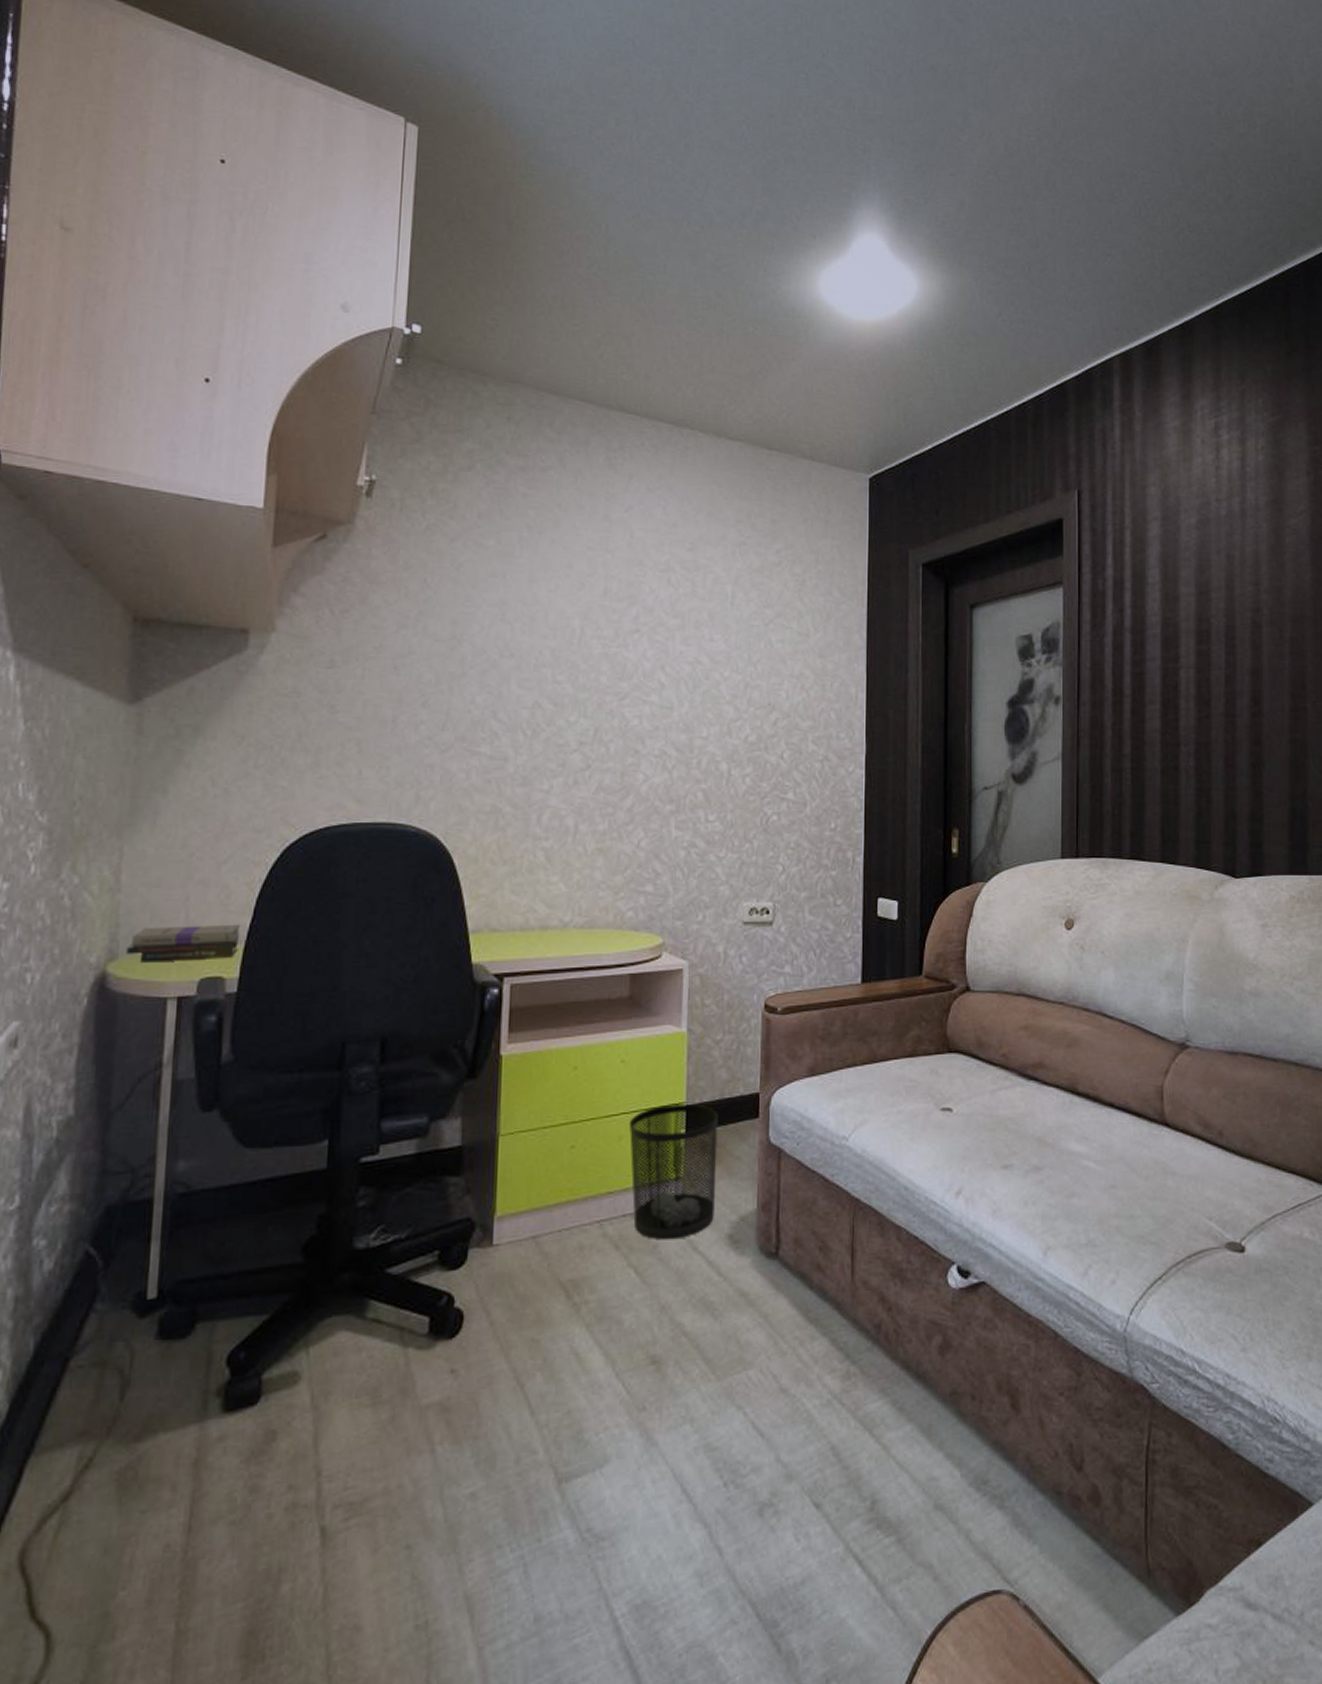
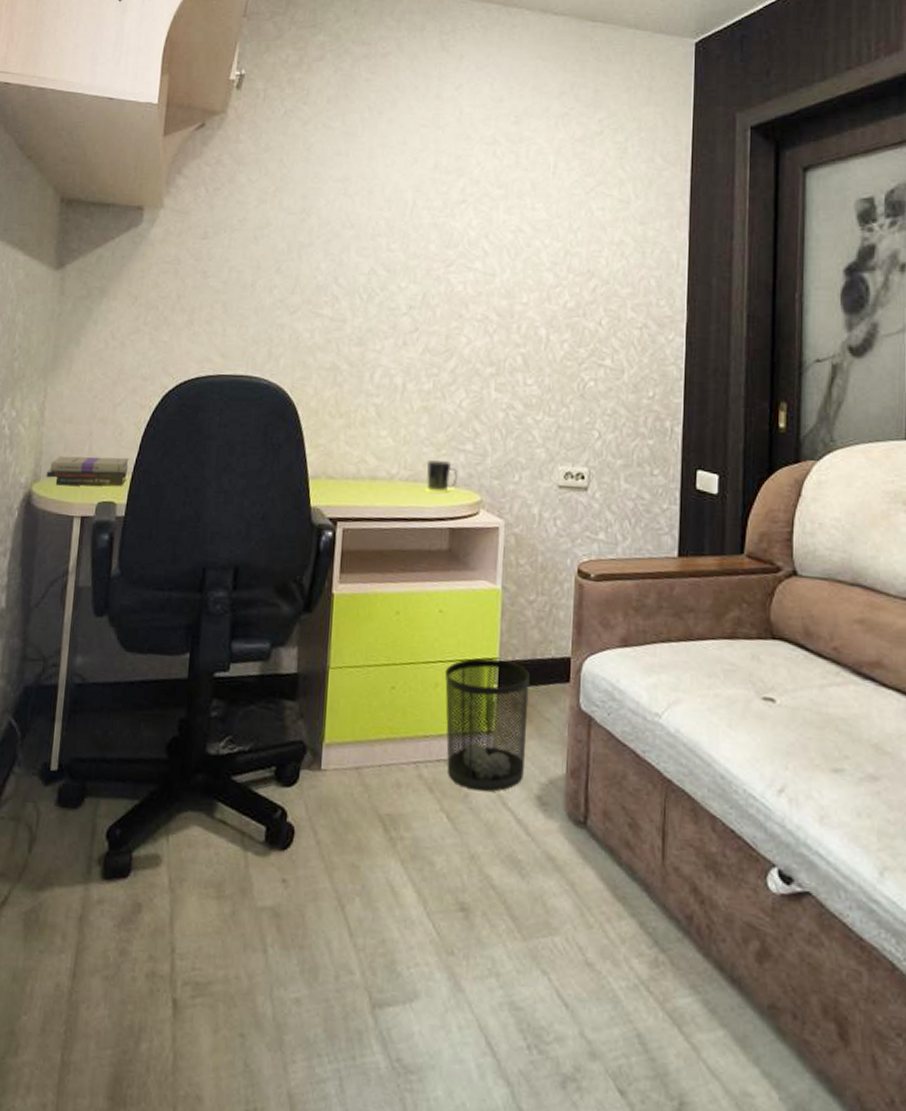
mug: none [603,903,638,938] -> present [426,459,458,493]

